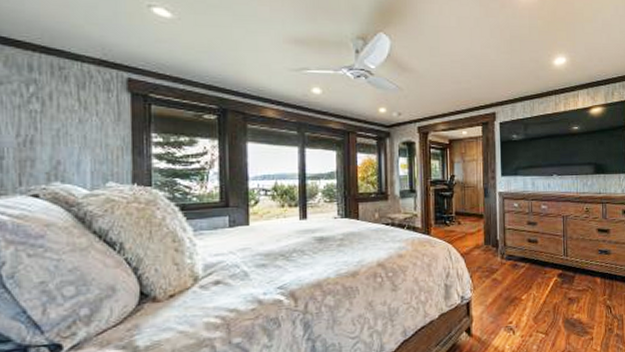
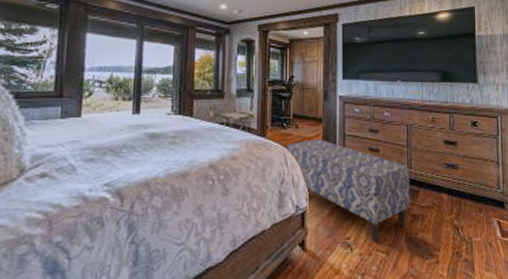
bench: none [450,234,567,326] -> present [286,139,410,243]

